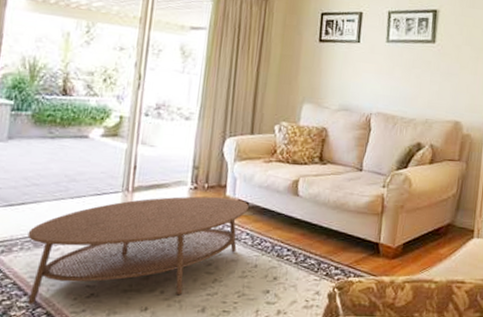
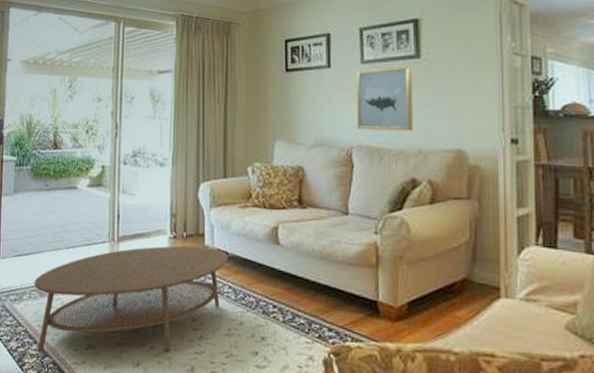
wall art: none [377,48,428,104] -> present [357,67,413,131]

